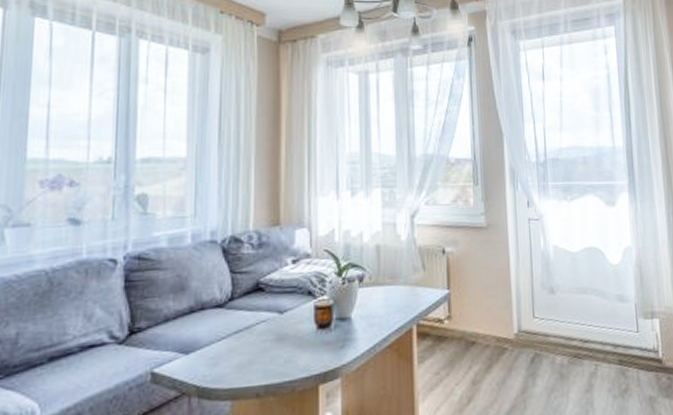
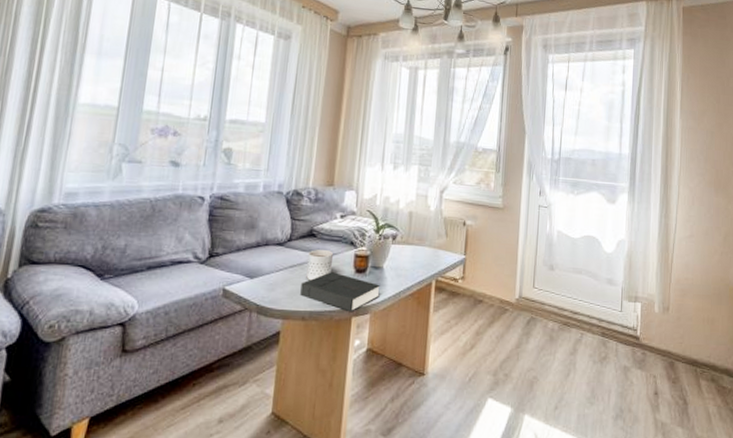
booklet: none [251,332,350,379] -> present [300,272,380,313]
mug: none [256,305,289,347] -> present [306,250,334,281]

